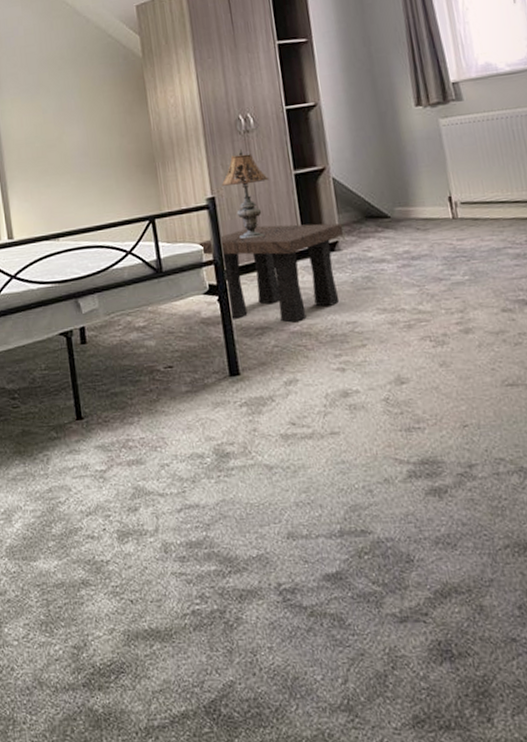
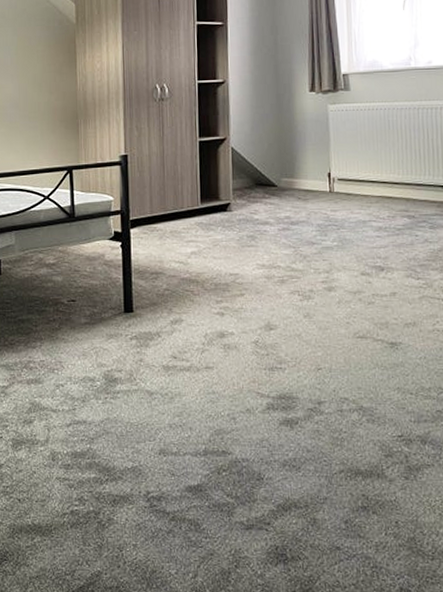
side table: present [198,223,344,323] -> none [109,184,236,270]
table lamp: present [221,148,270,242] -> none [134,114,177,196]

